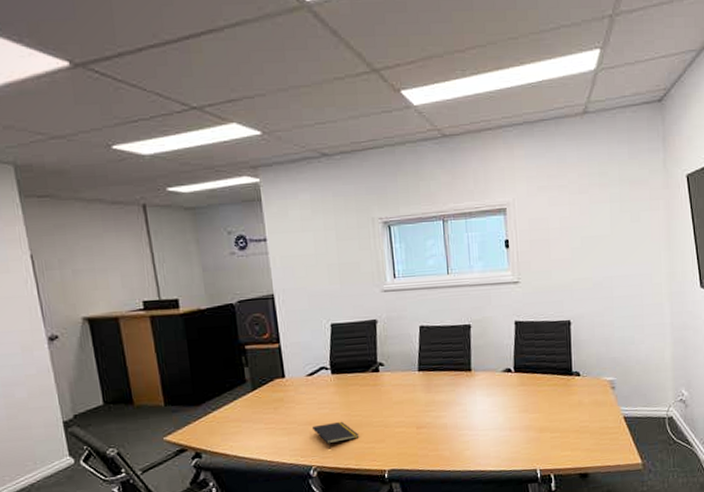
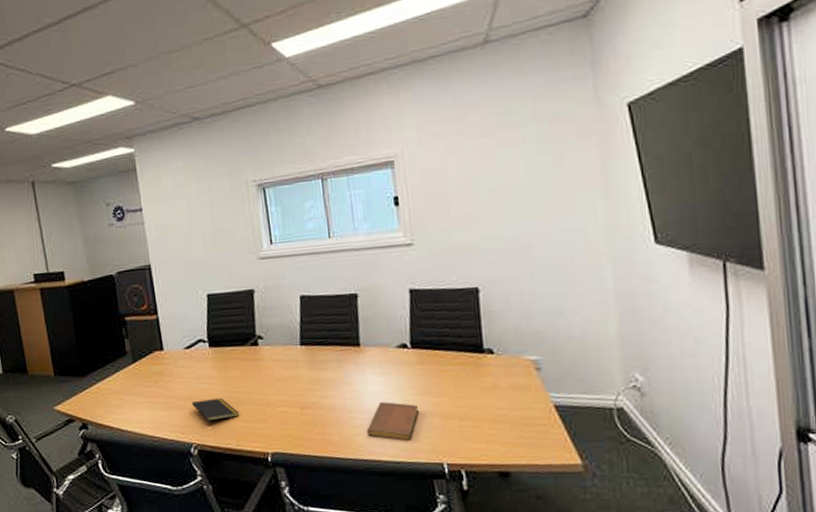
notebook: none [474,419,519,453] -> present [367,402,420,442]

